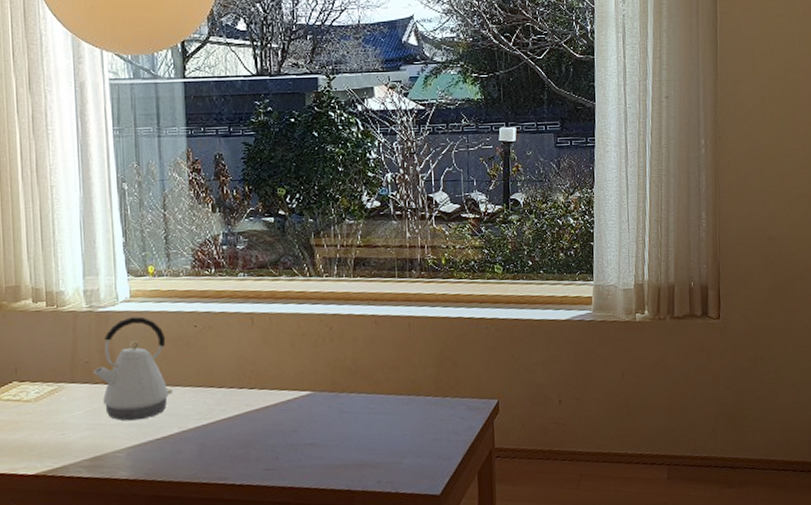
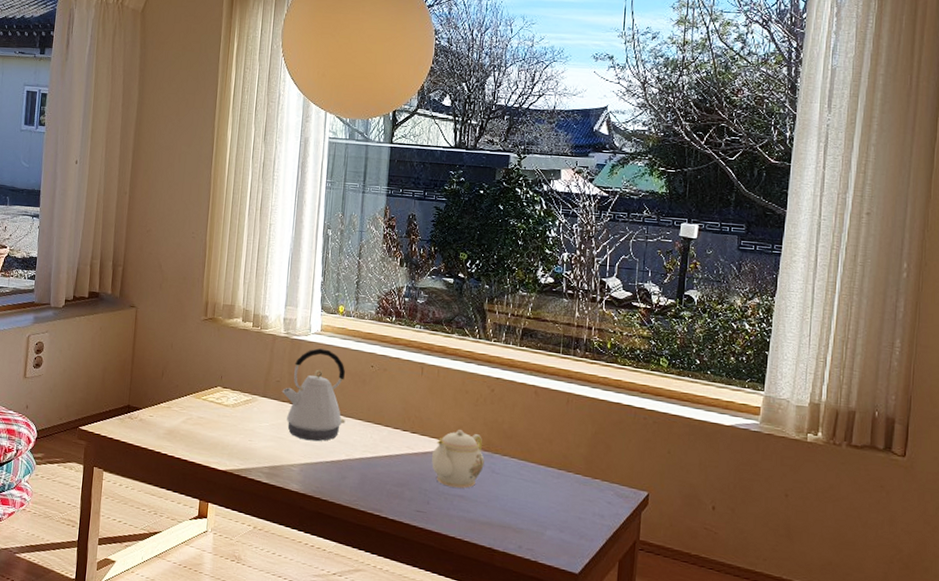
teapot: none [274,375,332,437] -> present [431,430,485,489]

